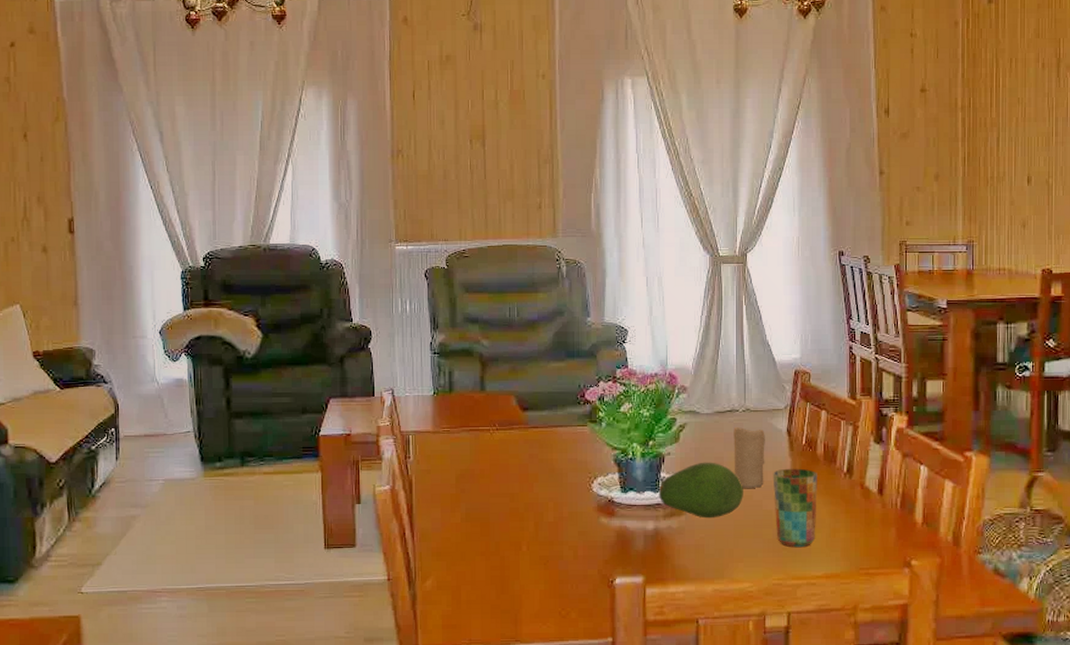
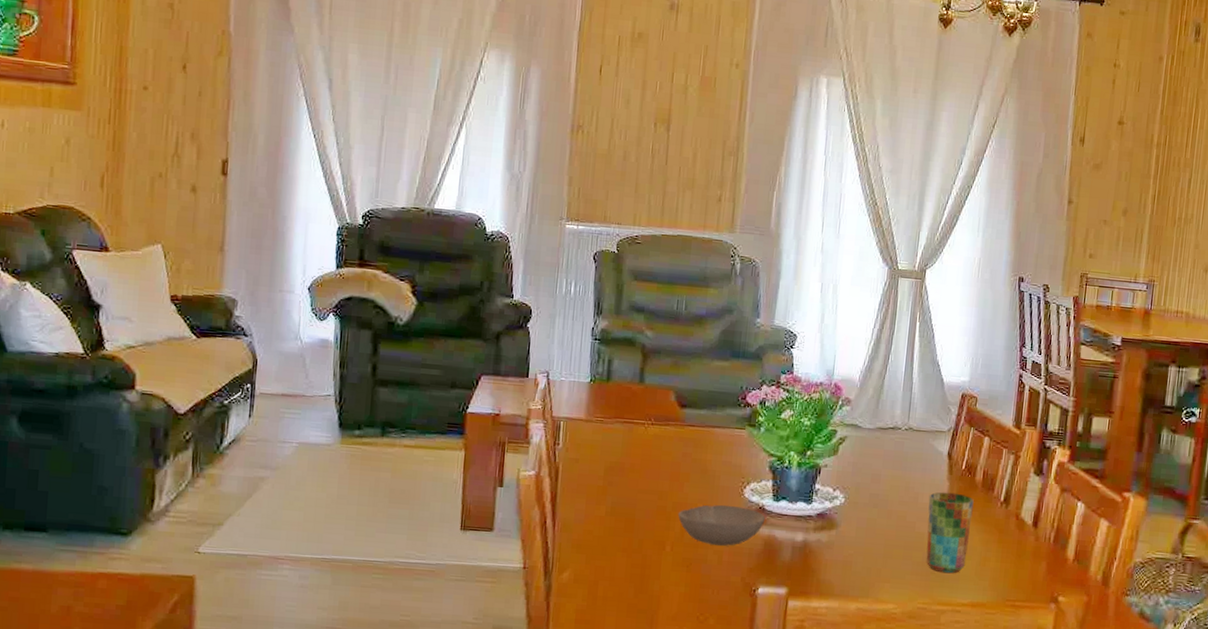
bowl: none [530,501,616,541] -> present [677,504,766,546]
fruit: present [658,462,743,519] -> none [811,477,898,536]
candle: present [734,426,765,488] -> none [890,444,926,509]

